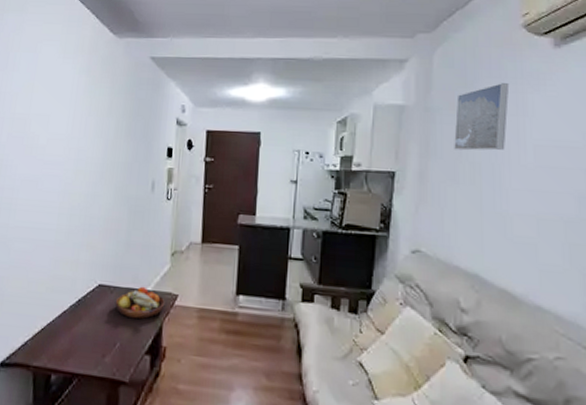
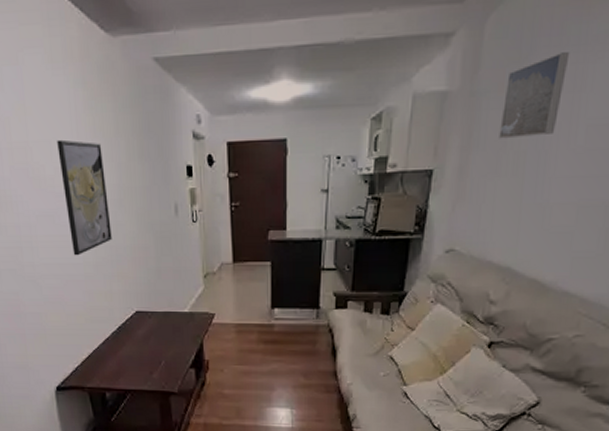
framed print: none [48,115,94,222] -> present [57,139,112,256]
fruit bowl: present [115,286,165,319] -> none [154,309,203,339]

